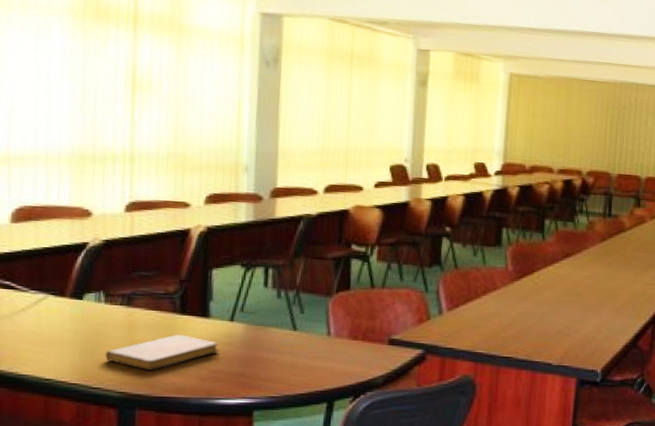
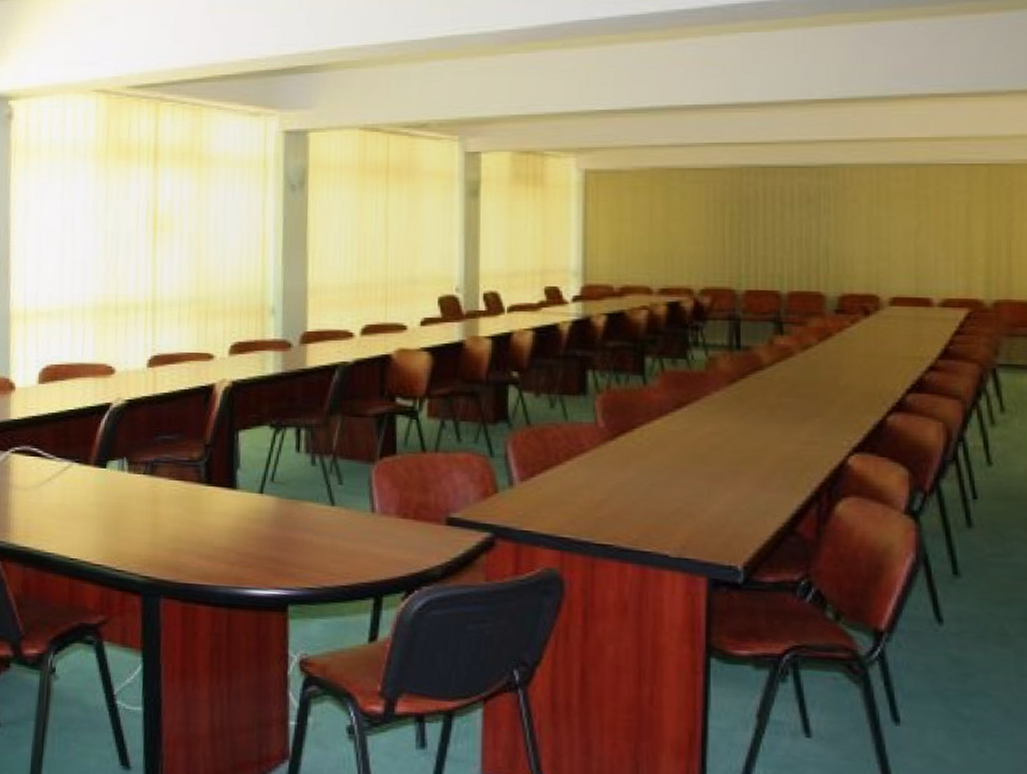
notebook: present [105,334,219,370] -> none [129,509,247,551]

